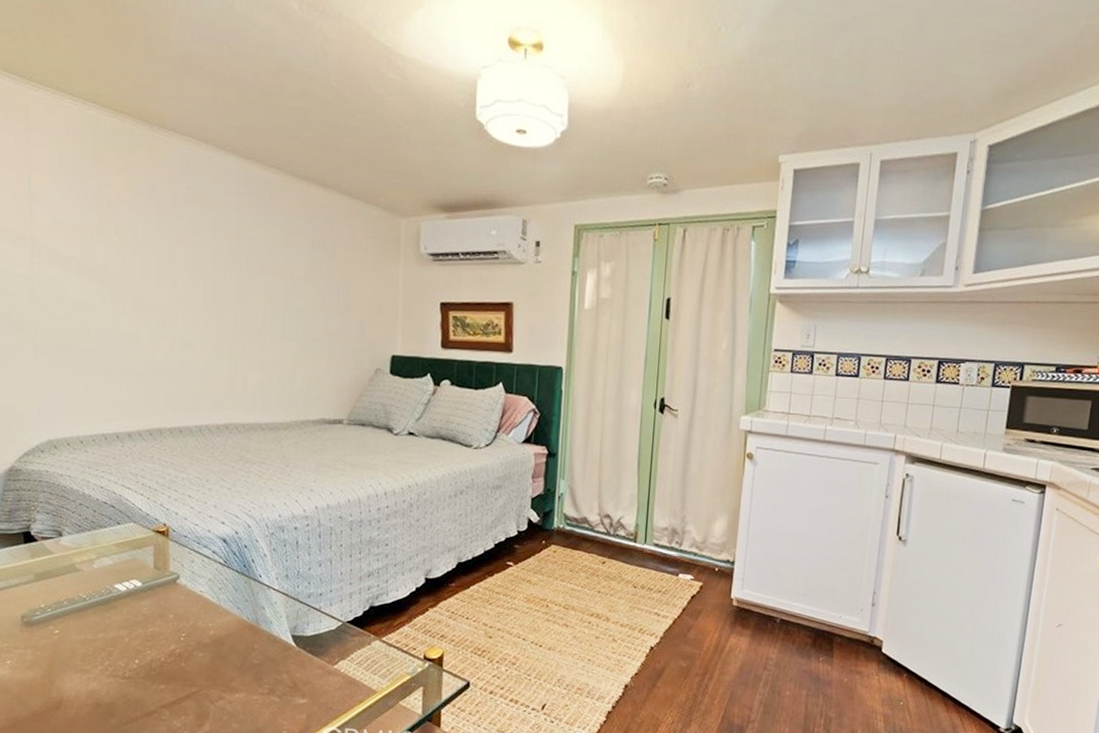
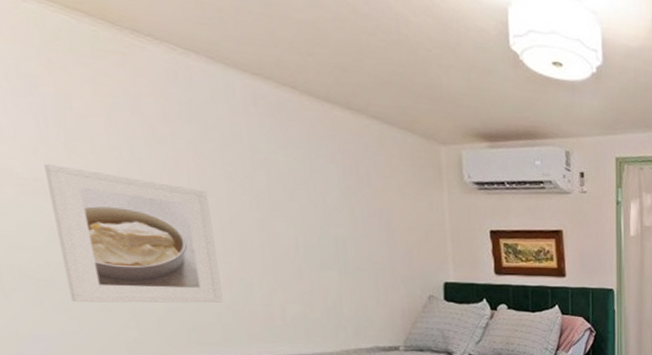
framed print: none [81,244,198,370] -> present [44,164,223,303]

